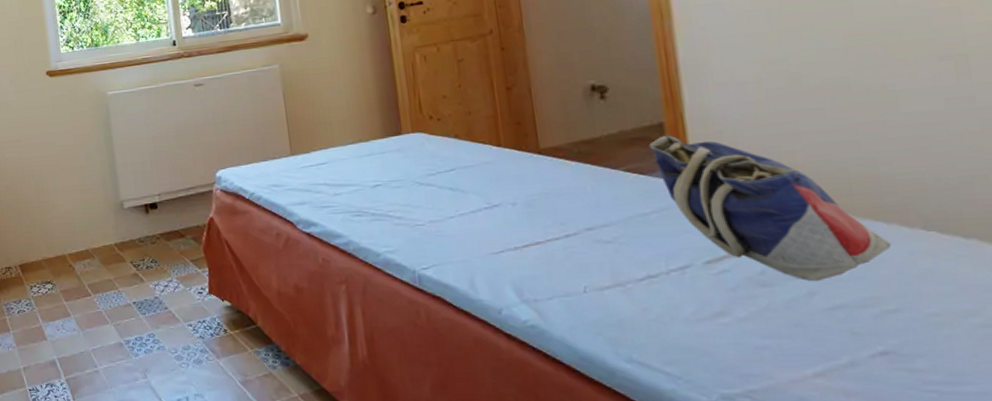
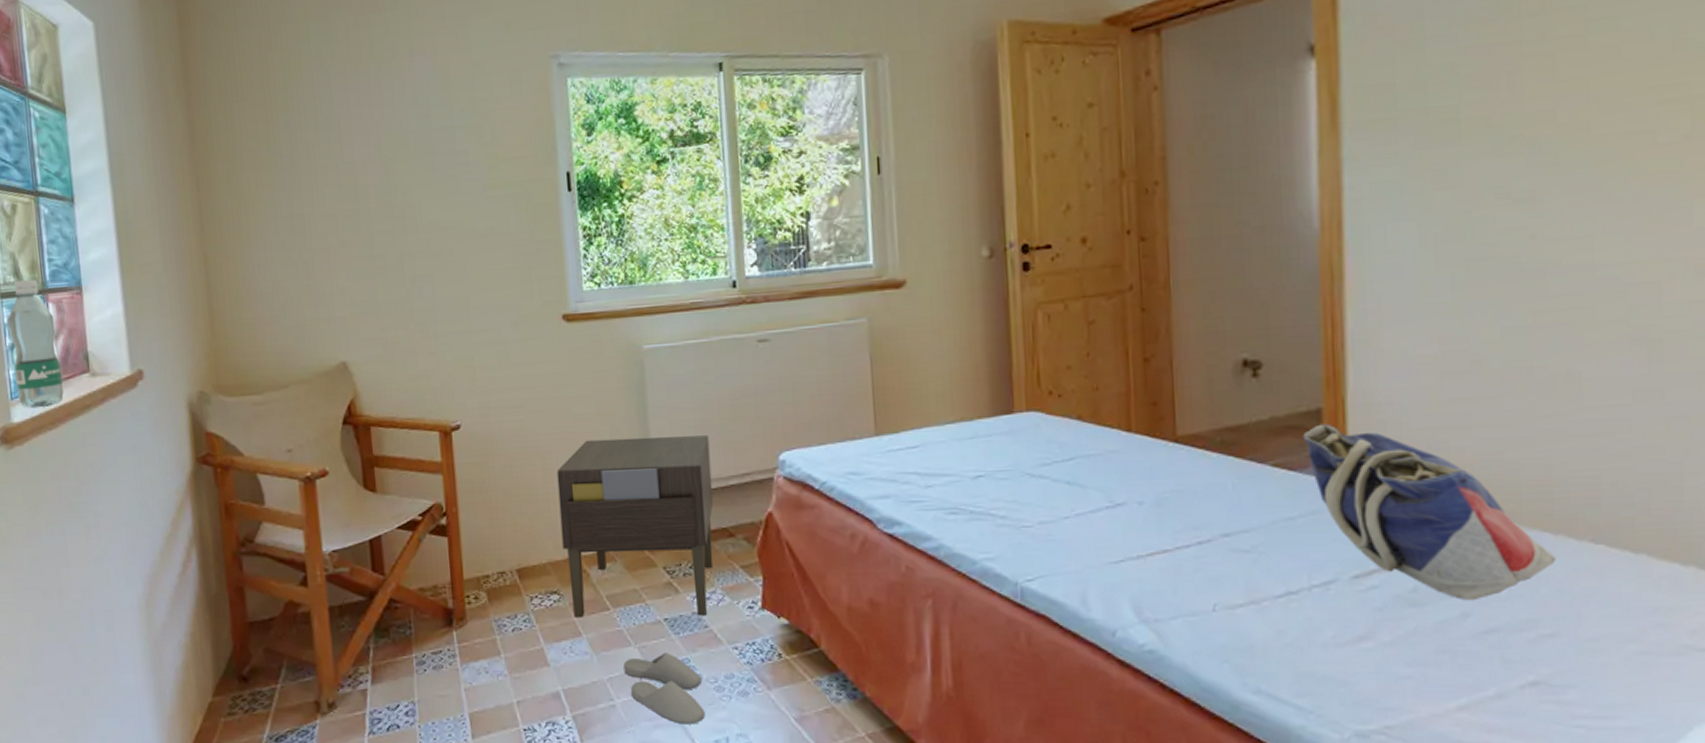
nightstand: none [46,159,169,302] -> present [556,435,714,617]
slippers: none [103,329,169,387] -> present [623,652,705,725]

